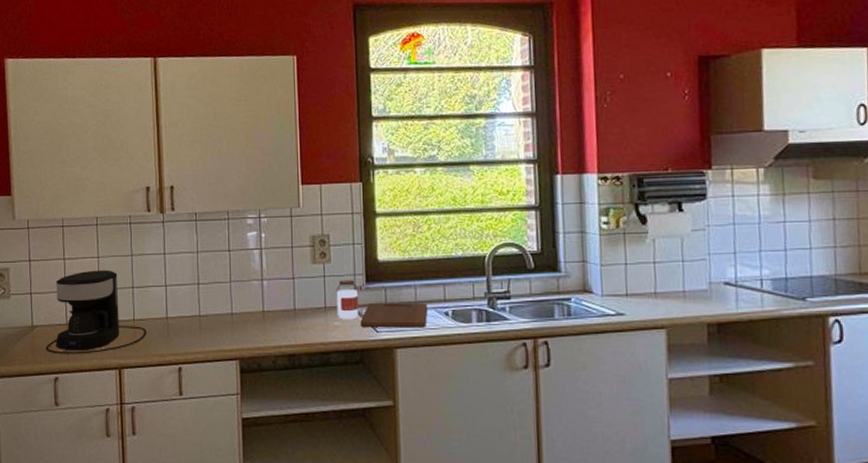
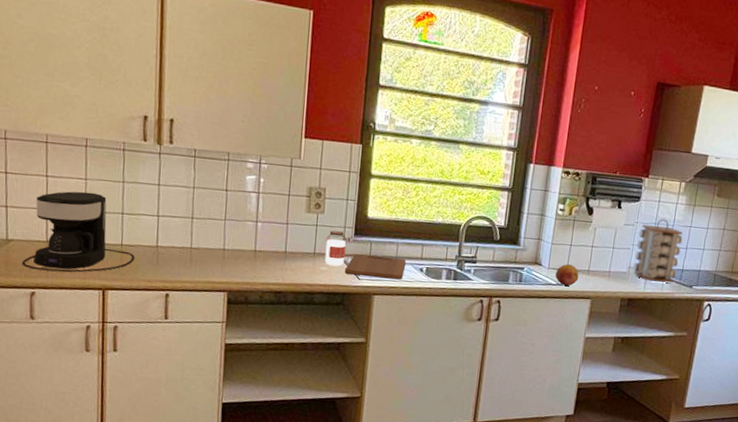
fruit: none [612,288,644,315] -> present [555,264,579,286]
spice rack: none [713,216,778,299] -> present [633,218,683,283]

